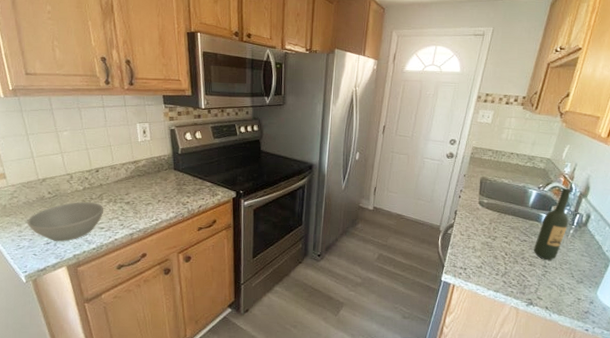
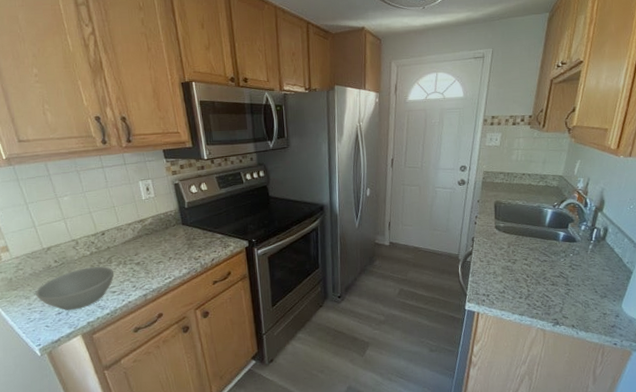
wine bottle: present [534,188,572,260] -> none [554,203,587,278]

